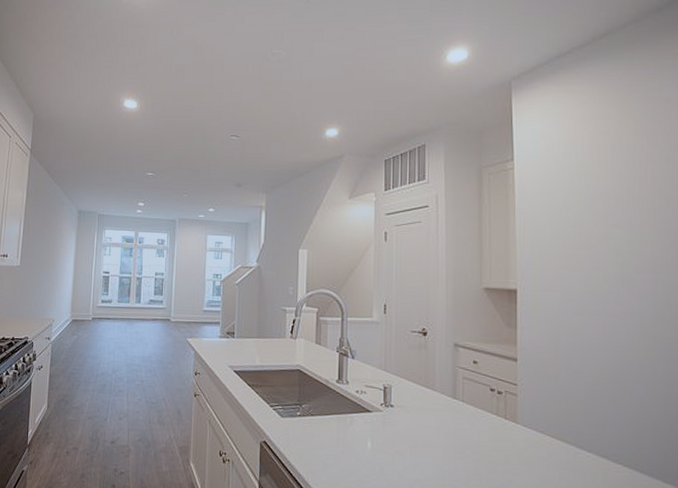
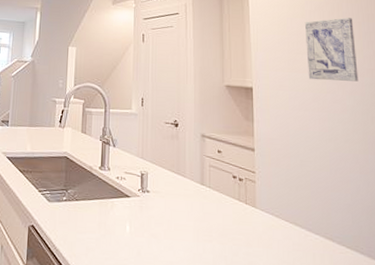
wall art: none [584,203,650,280] -> present [304,17,359,82]

